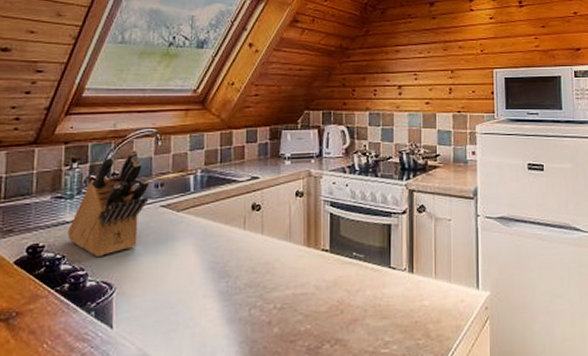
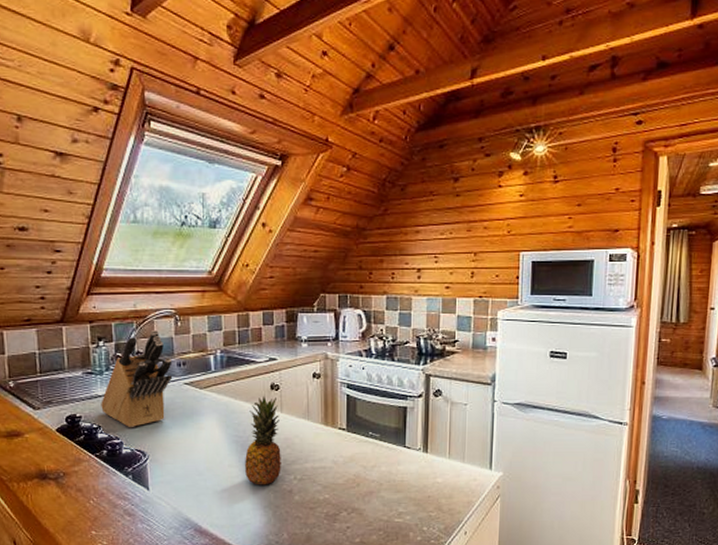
fruit: none [221,217,261,318] -> present [245,396,281,485]

